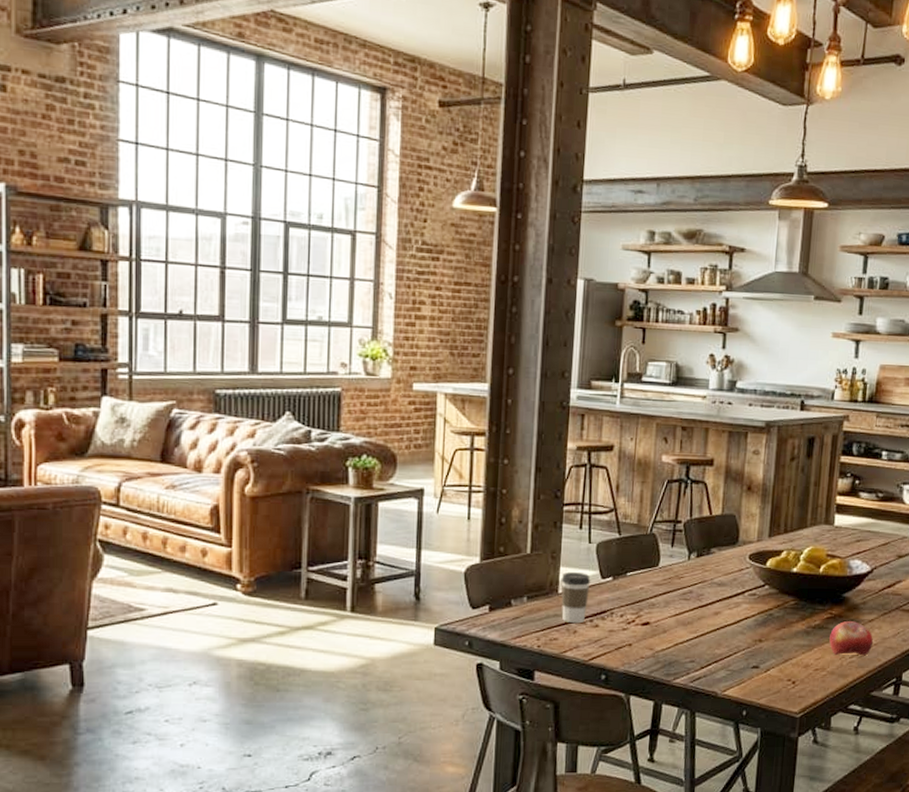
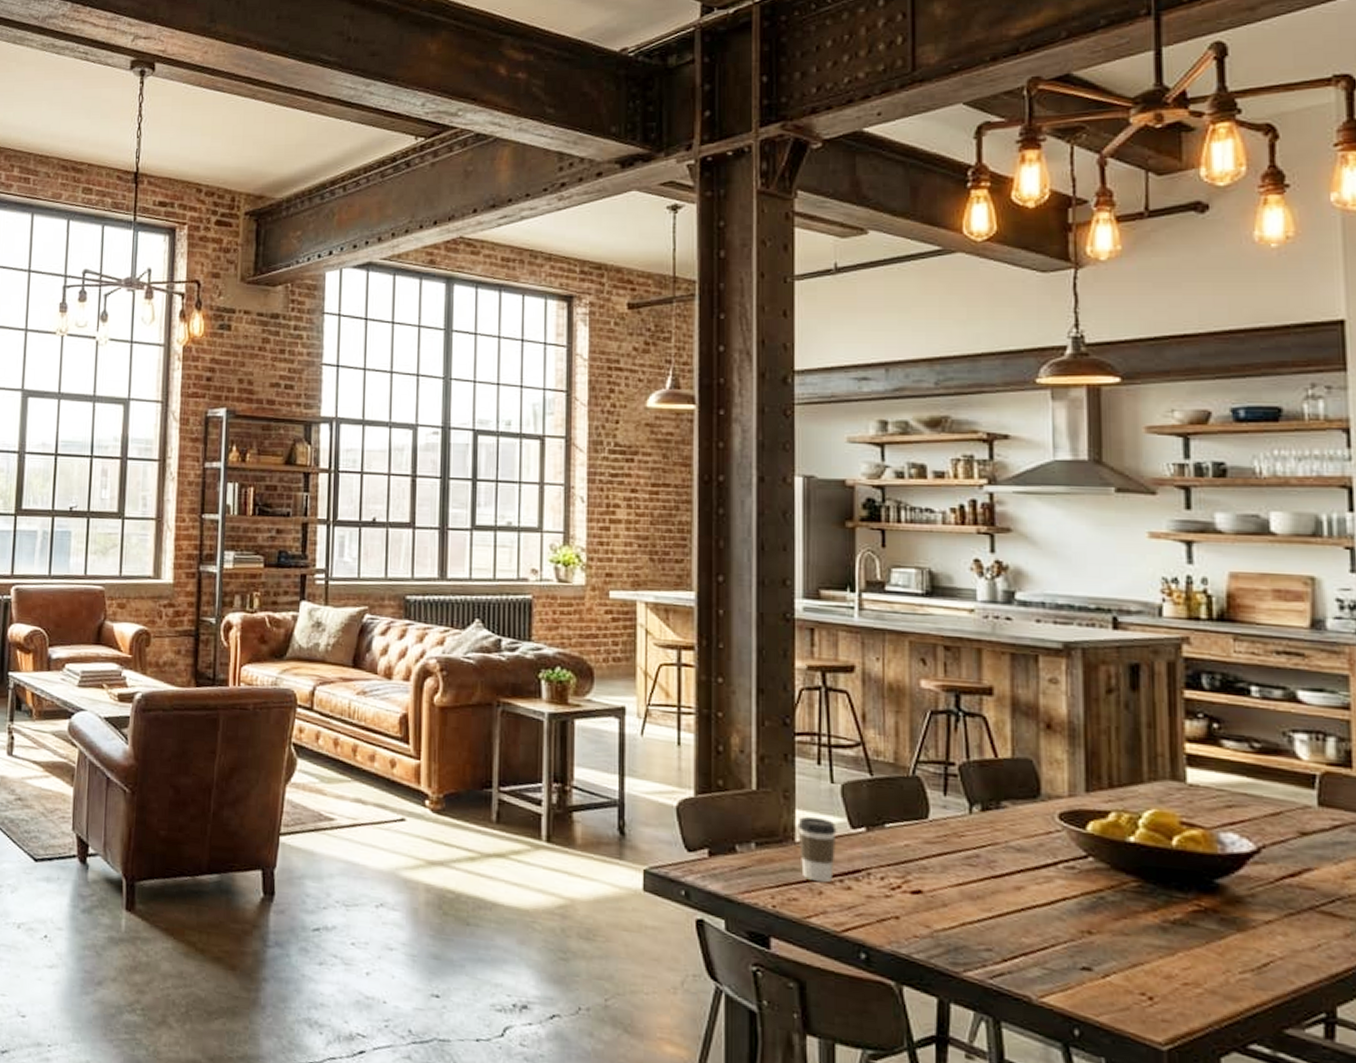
fruit: present [829,621,873,656] -> none [1201,919,1276,974]

